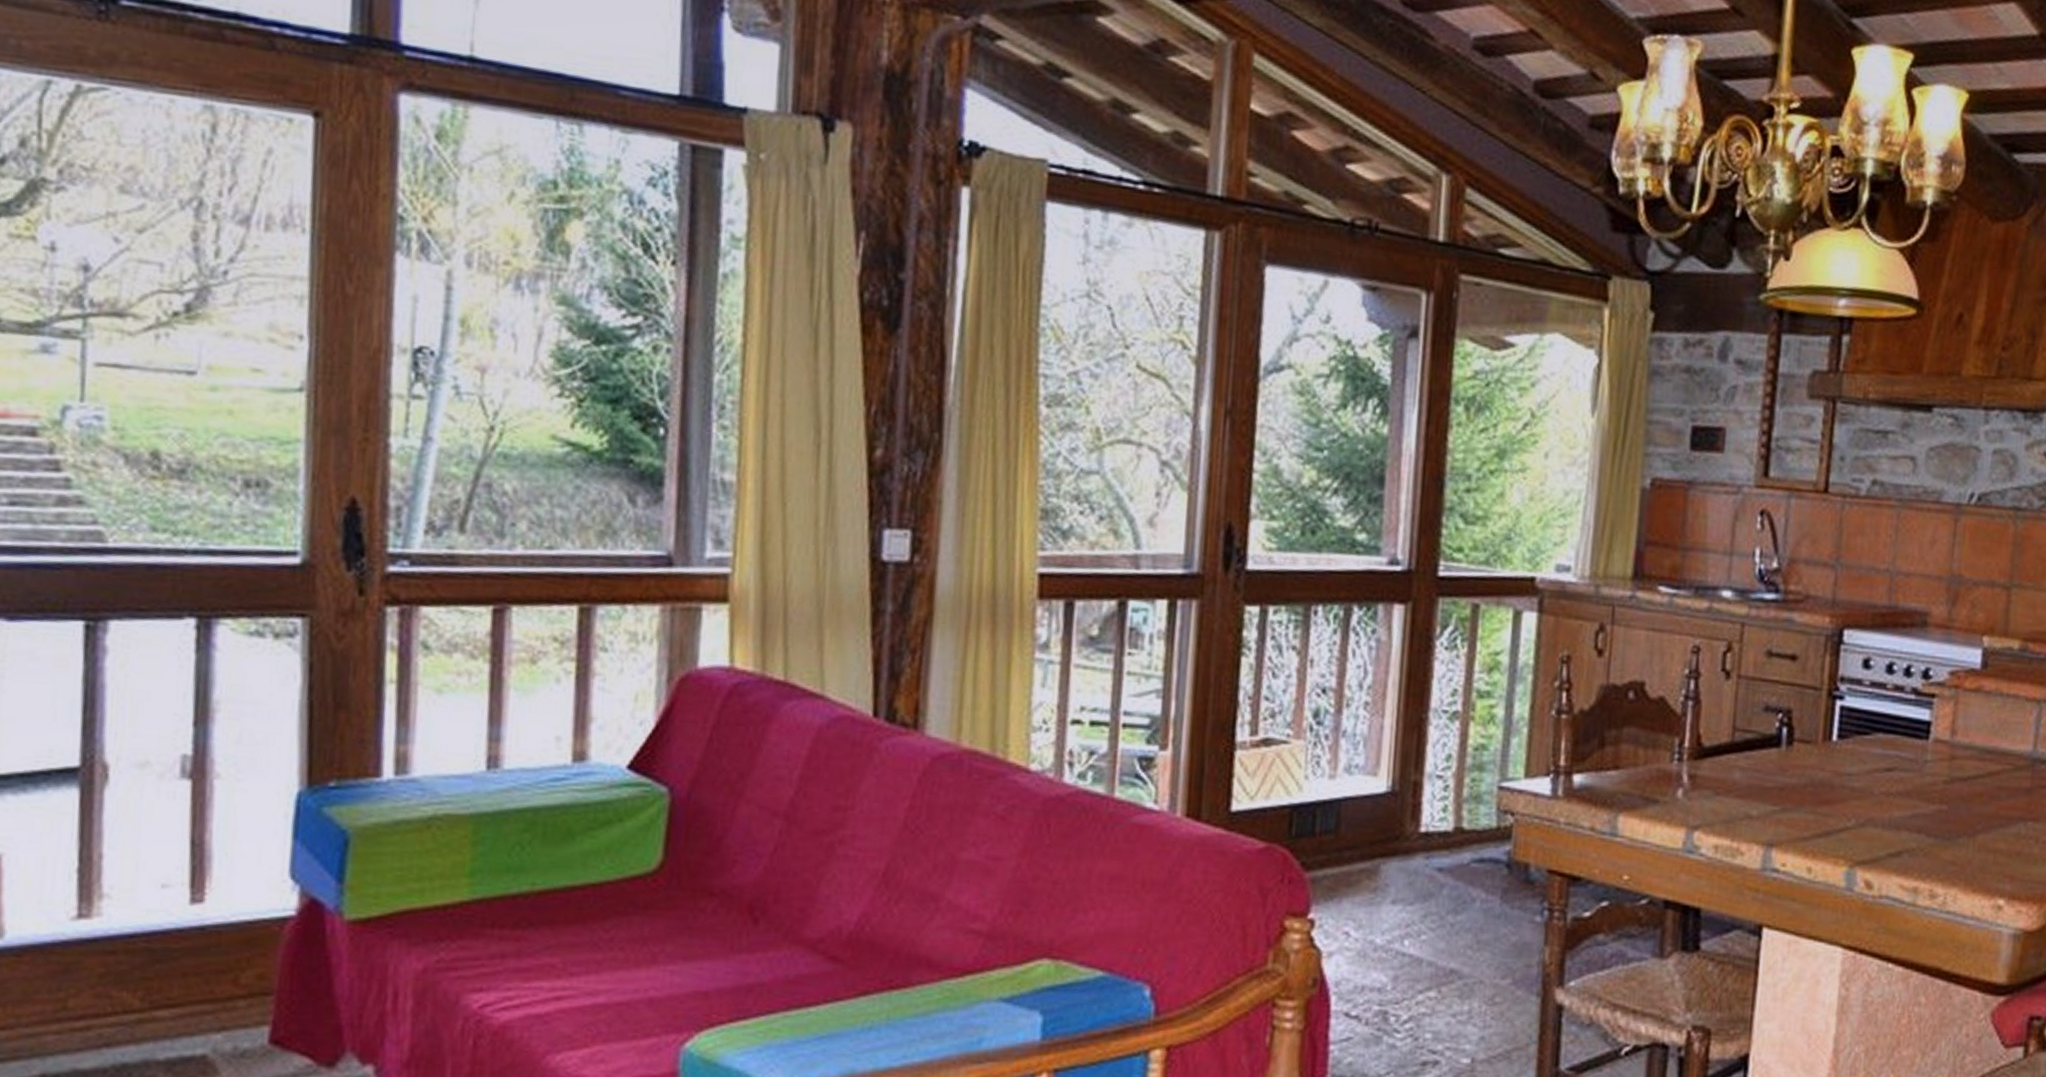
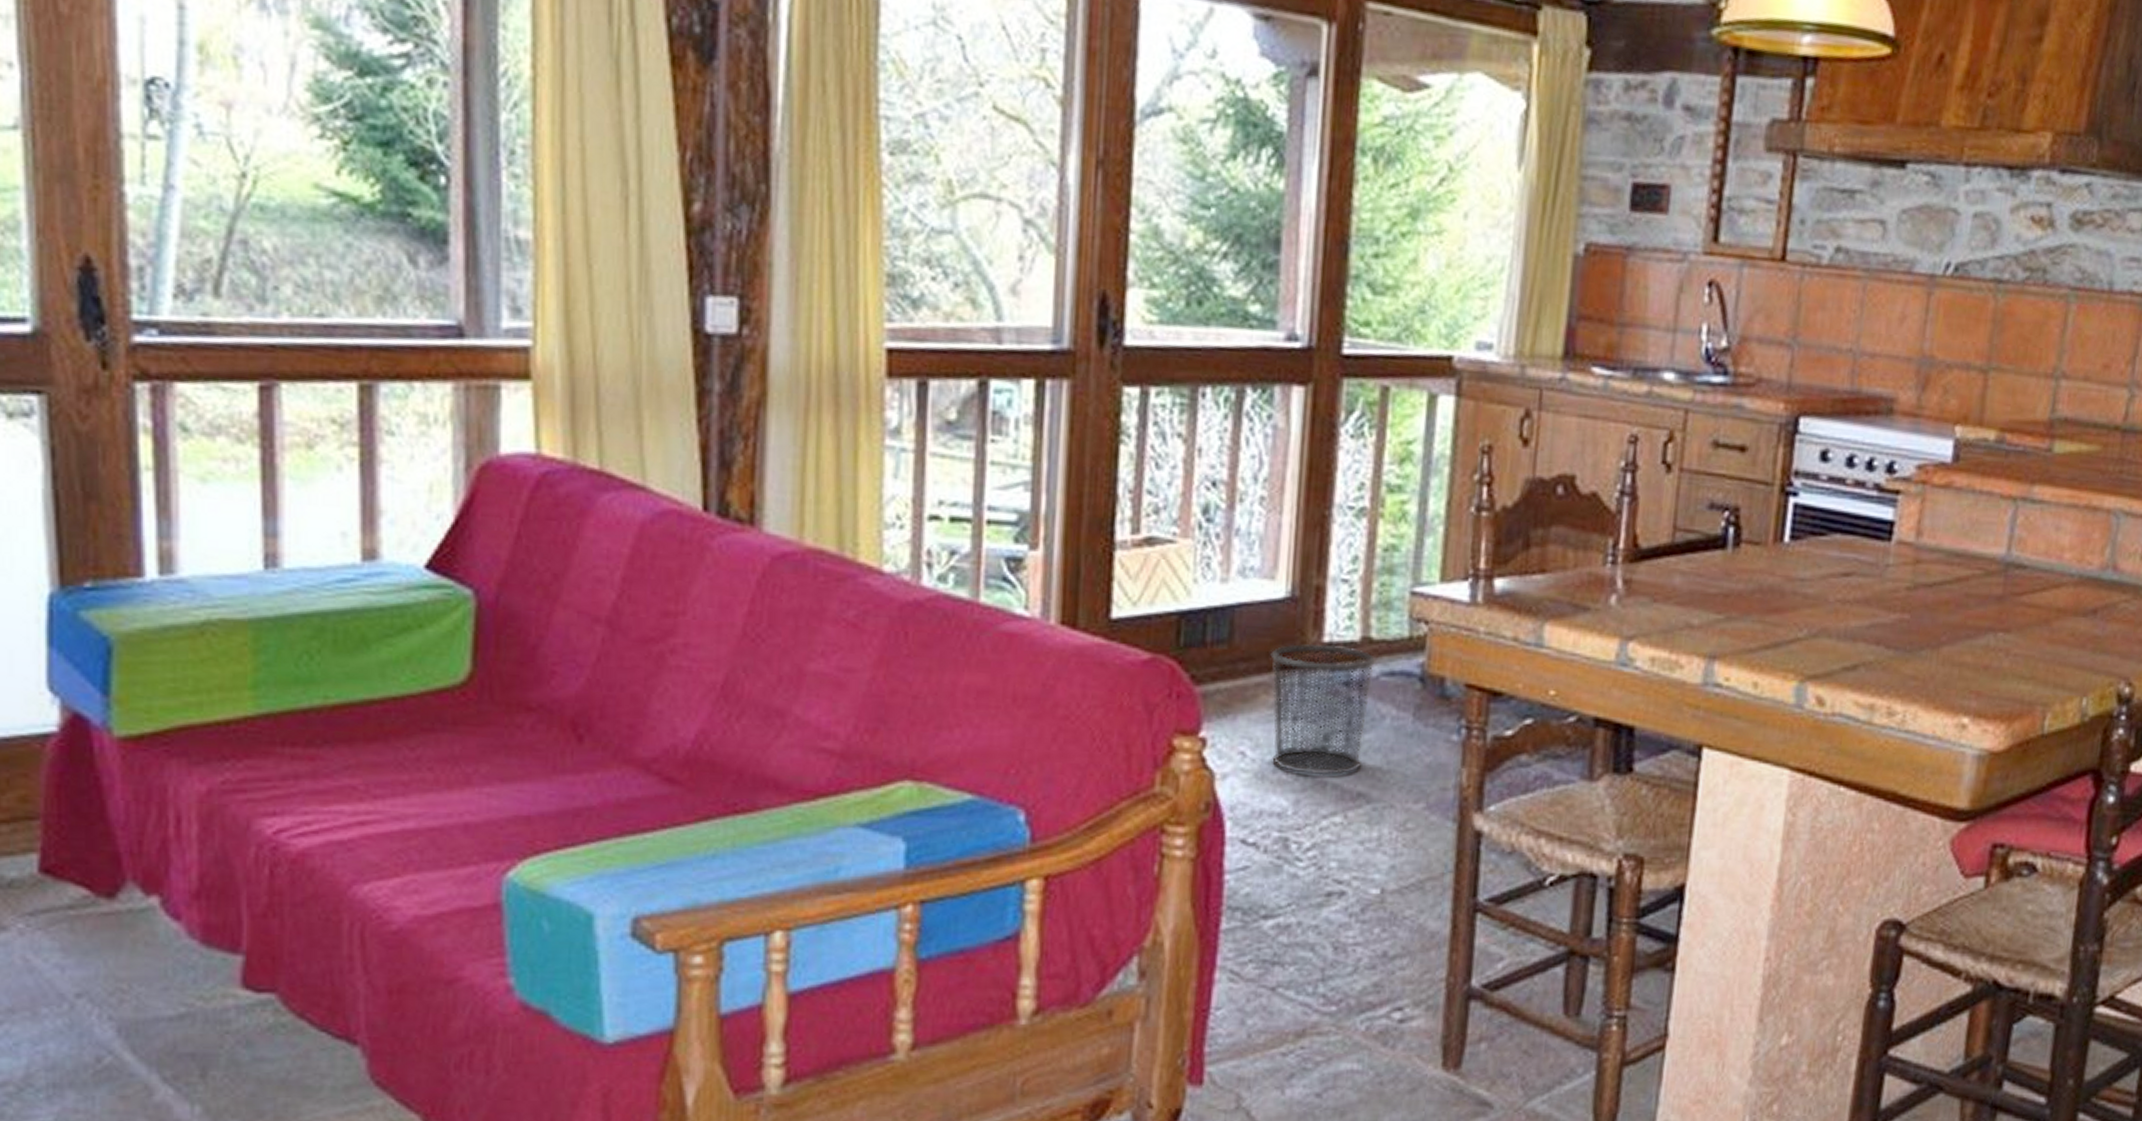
waste bin: none [1372,833,1468,954] -> present [1270,643,1376,776]

